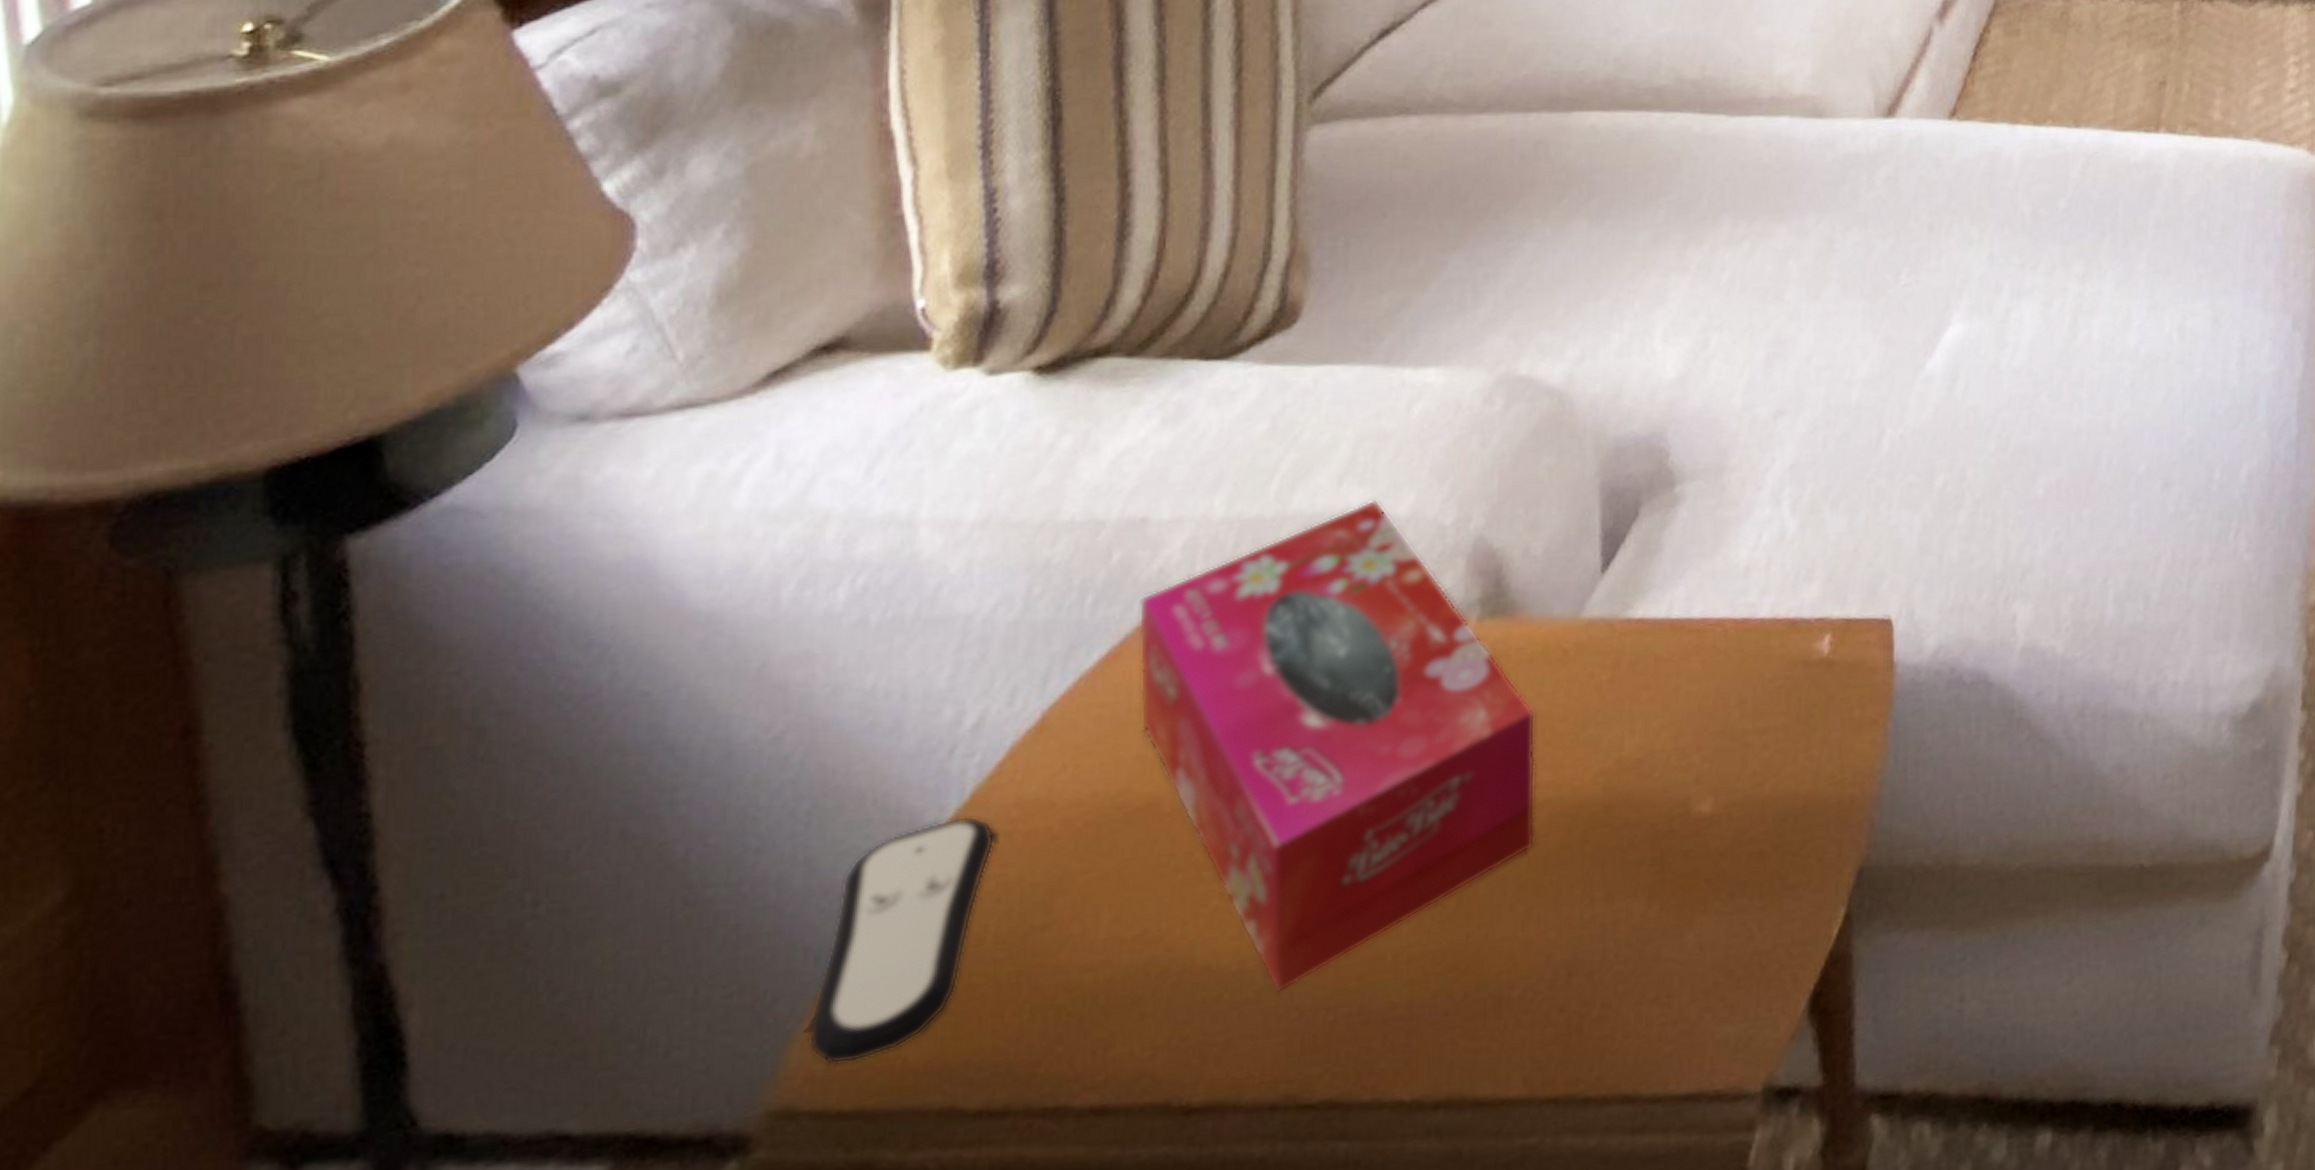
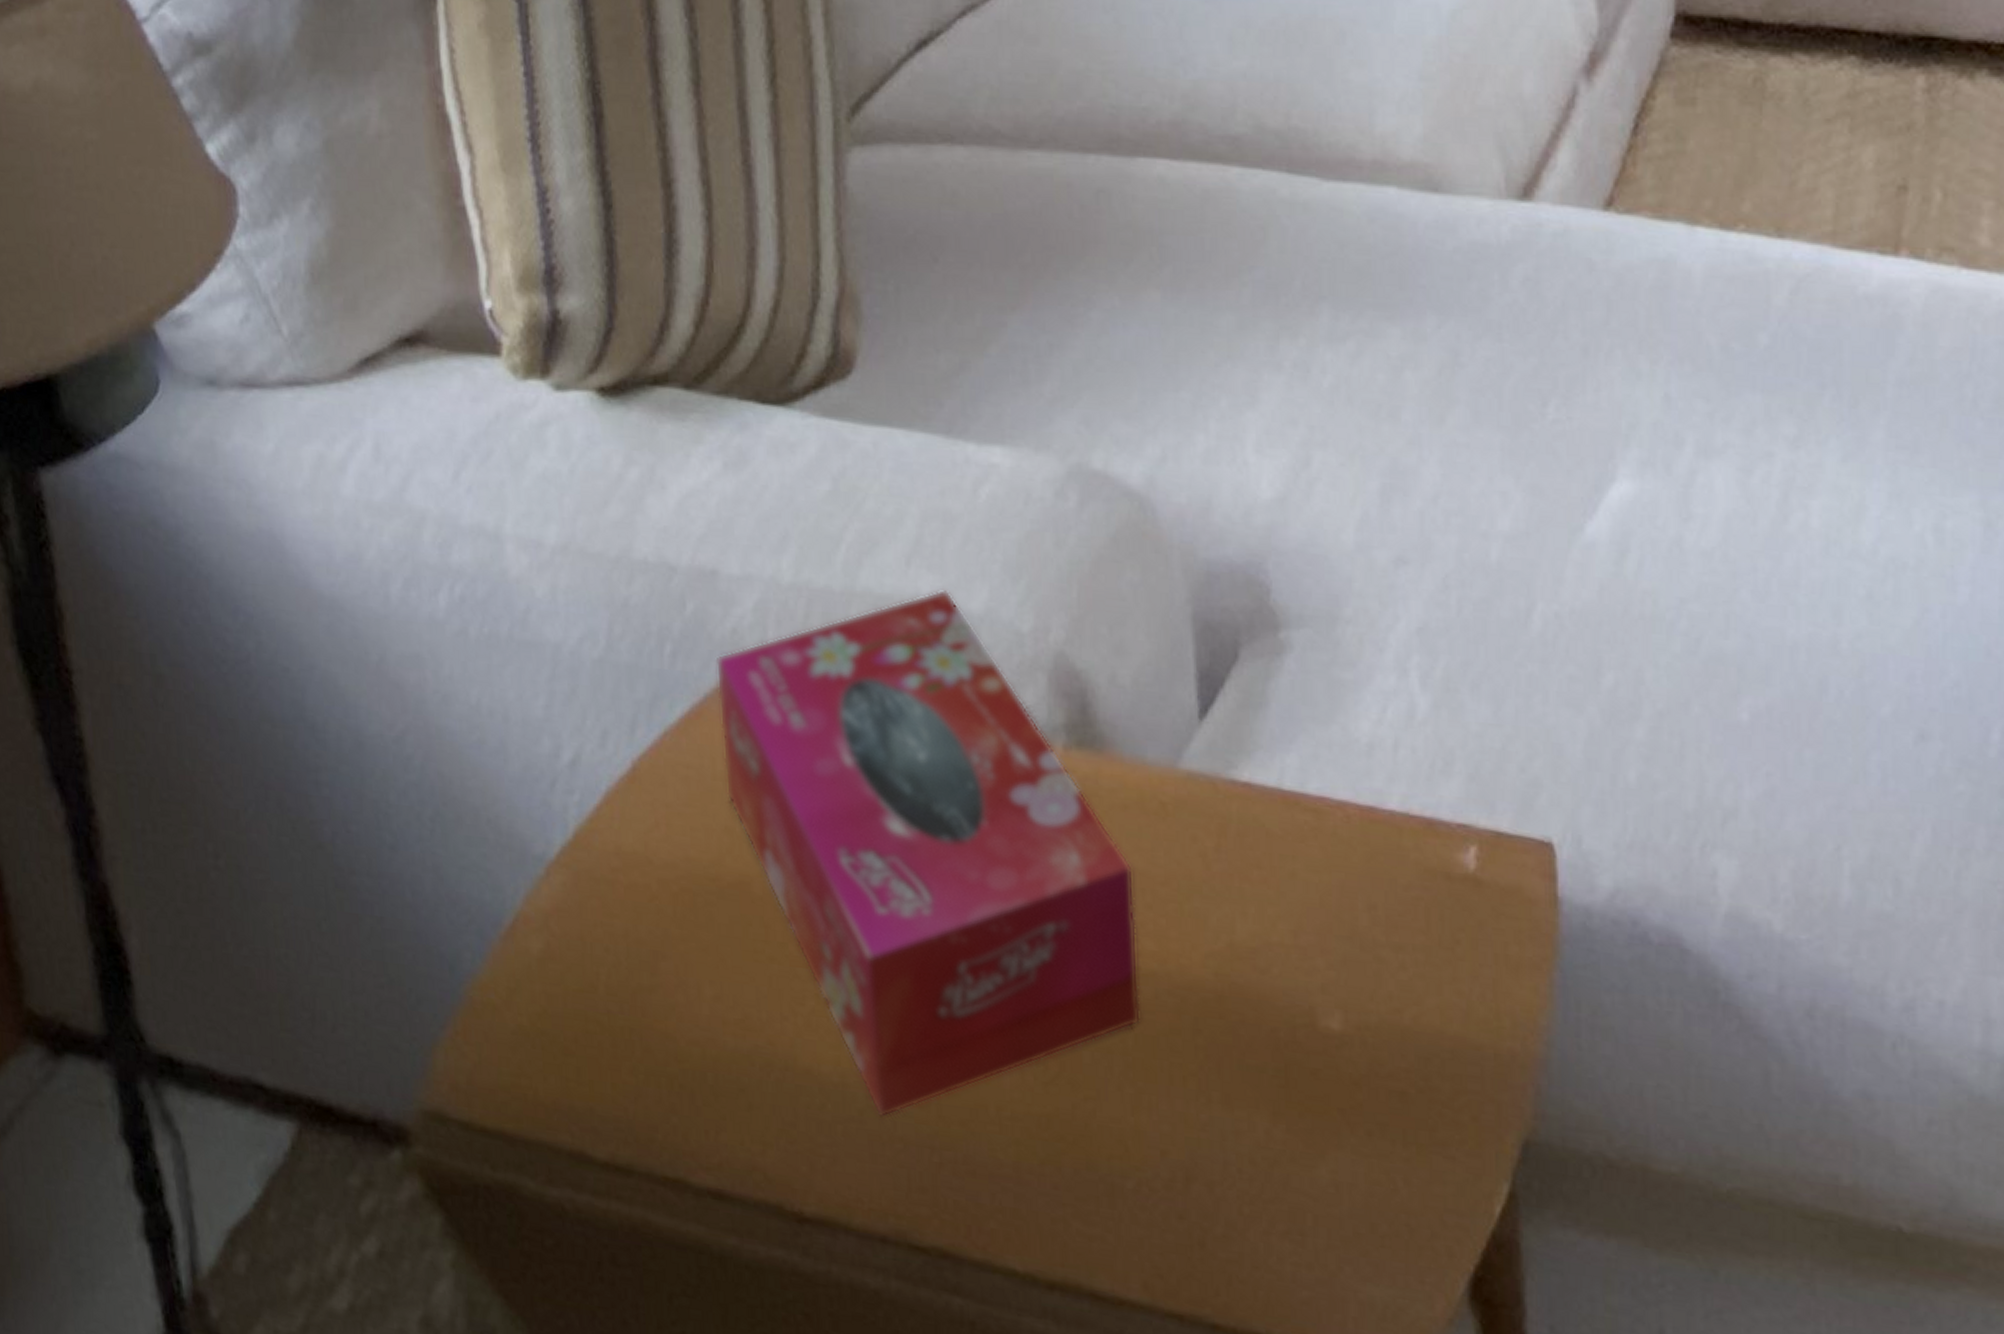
remote control: present [808,816,995,1065] -> none [449,854,600,1082]

